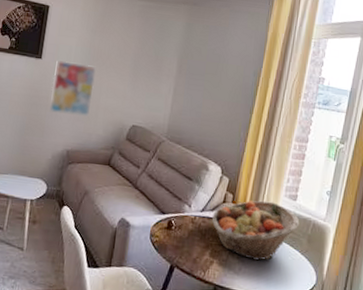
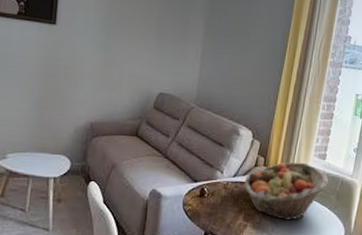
wall art: present [49,60,96,117] -> none [68,25,118,86]

